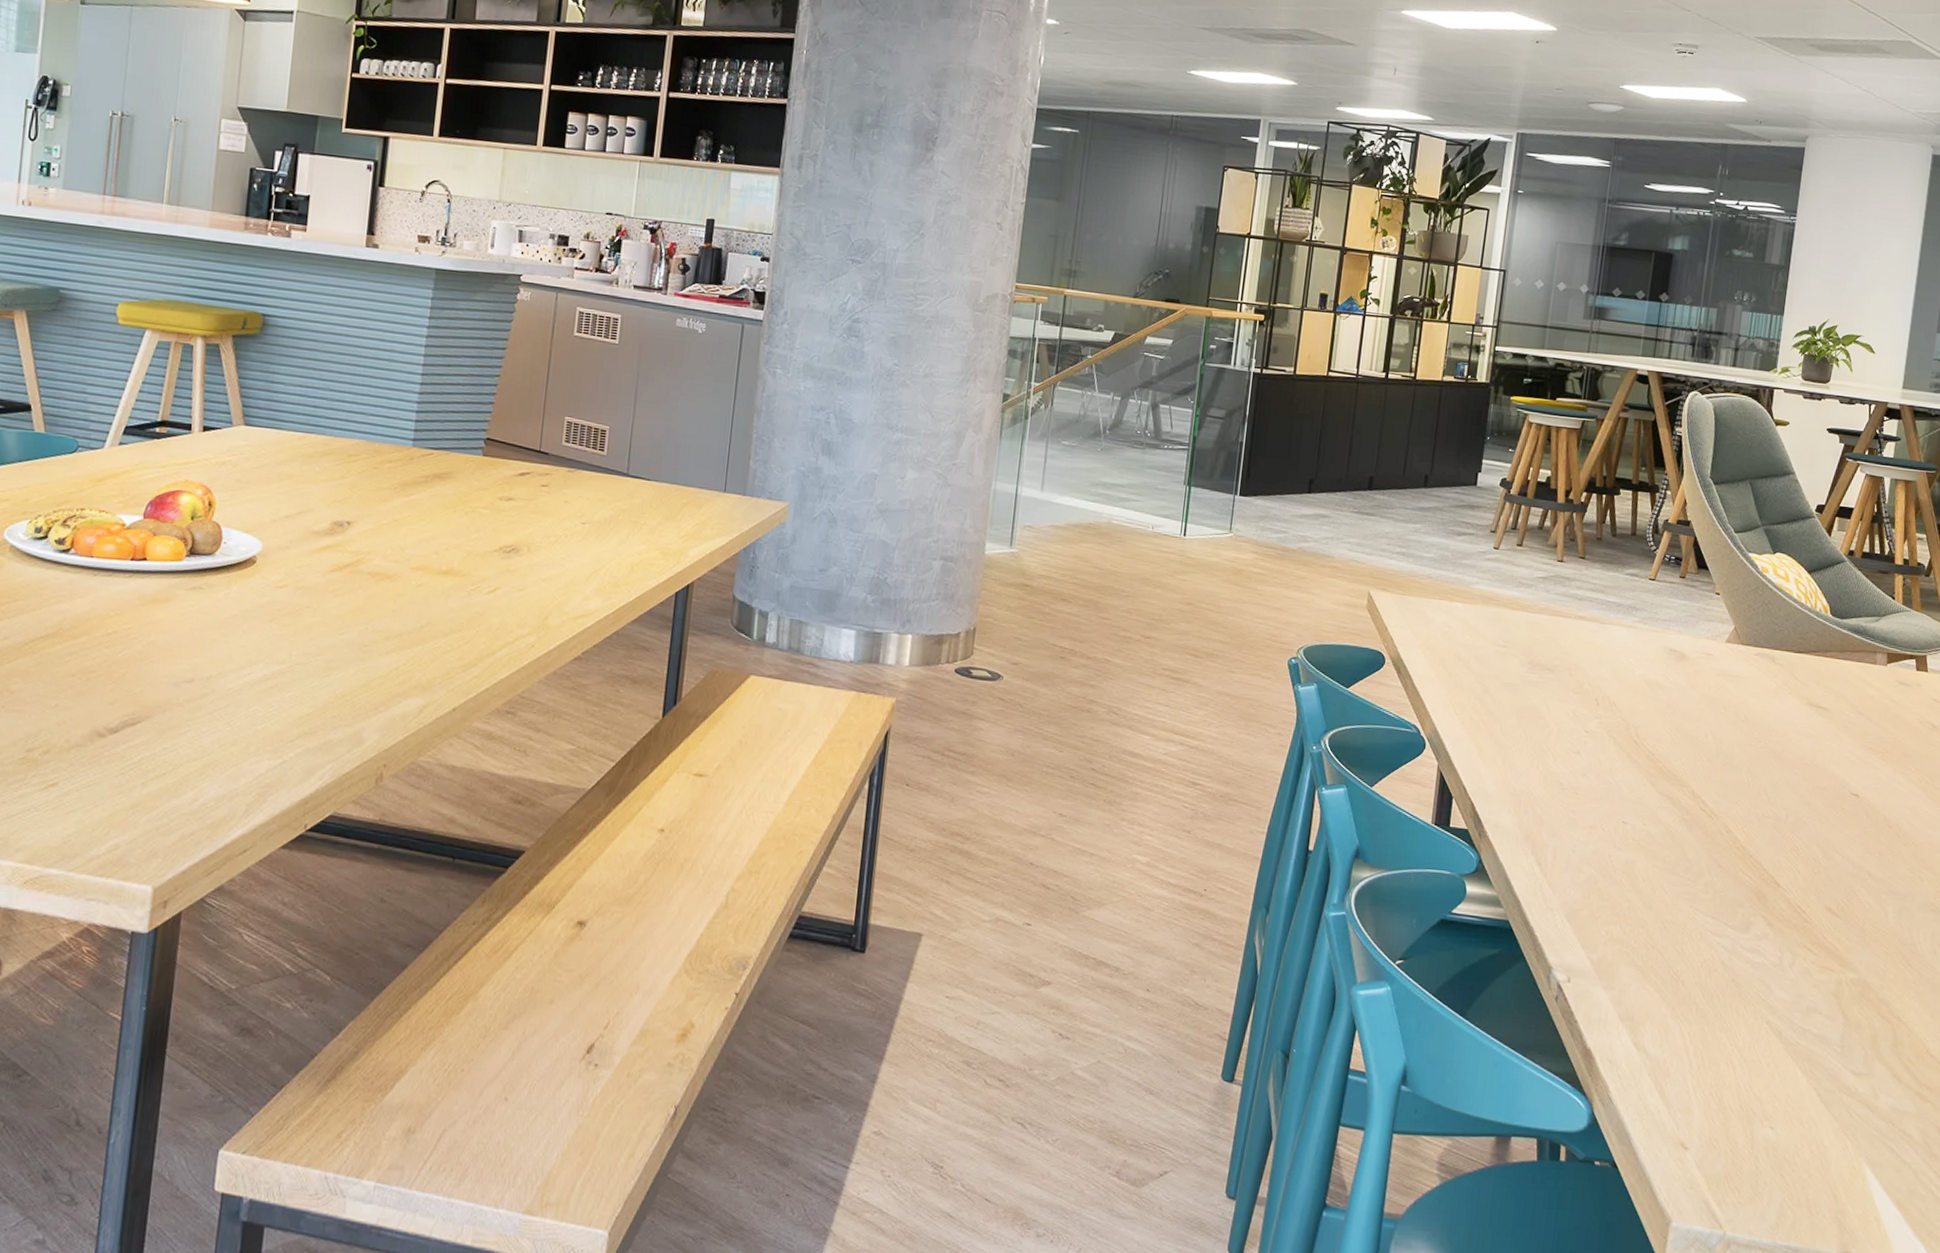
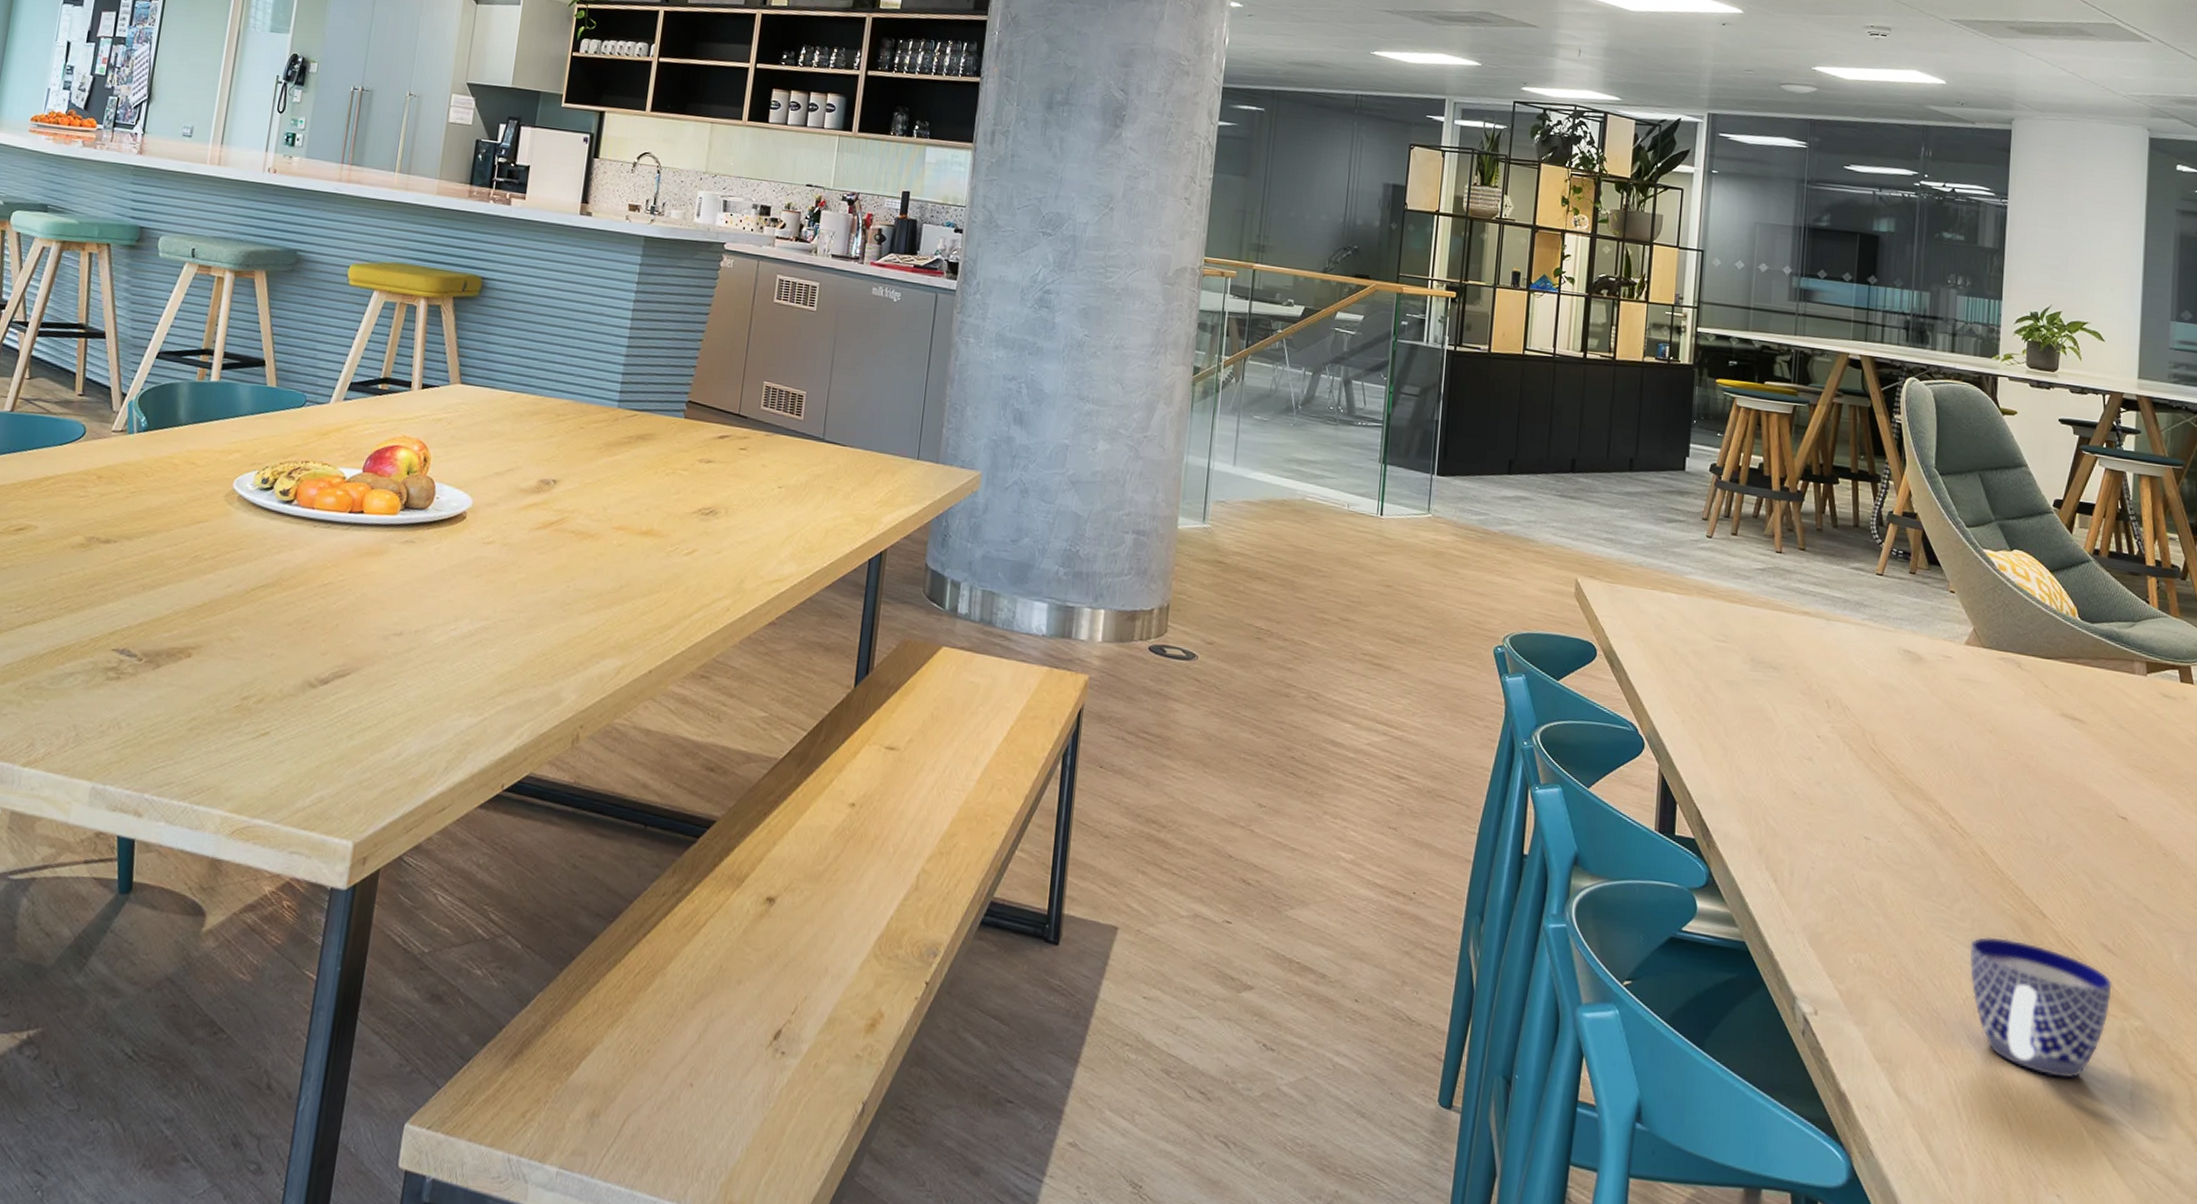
cup: none [1709,905,1833,1026] -> present [1969,936,2112,1078]

